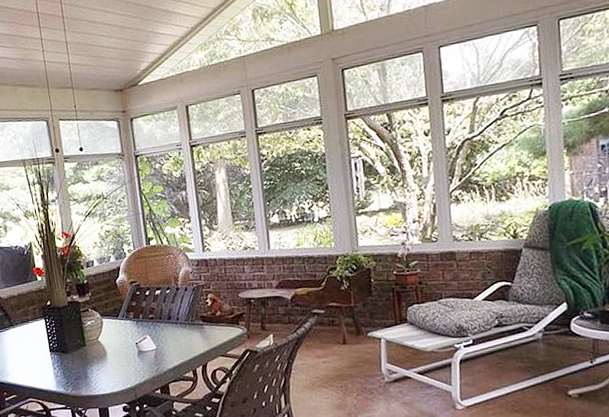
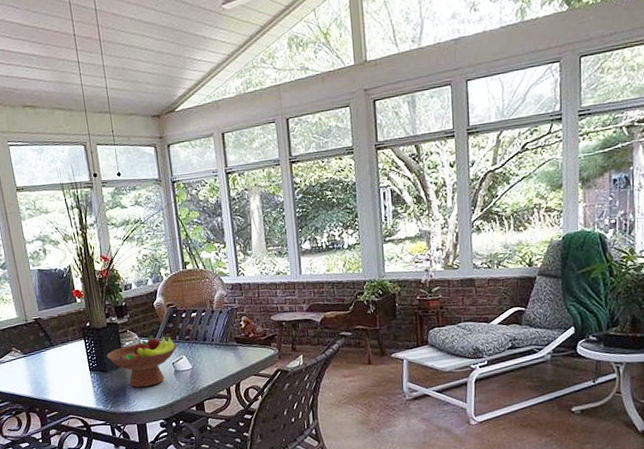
fruit bowl: none [67,311,142,369] -> present [106,332,178,388]

